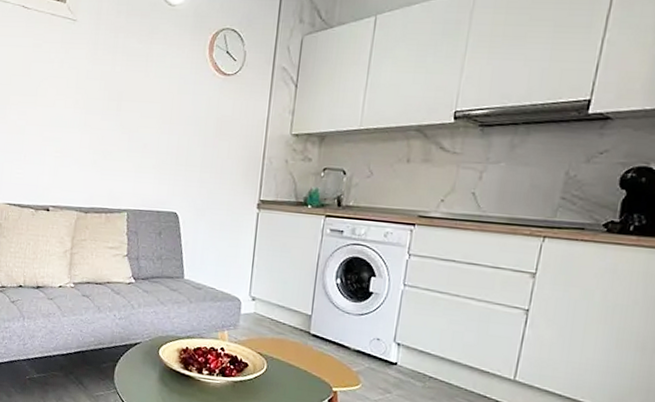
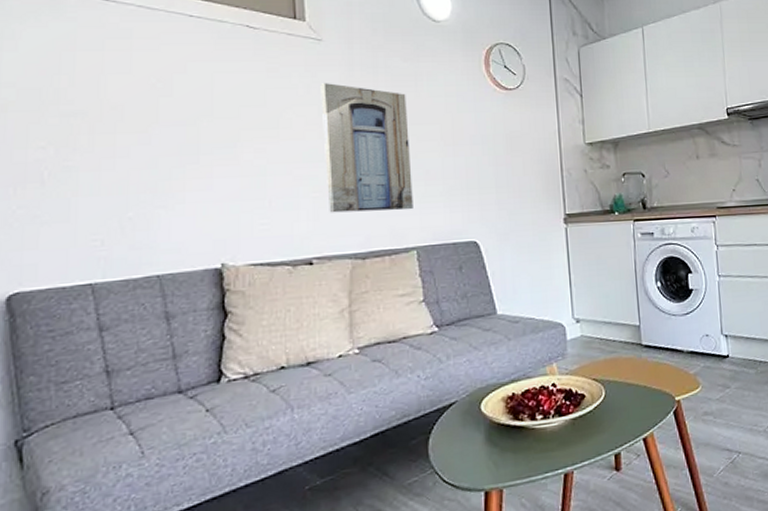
wall art: none [65,59,137,177] -> present [320,83,413,213]

